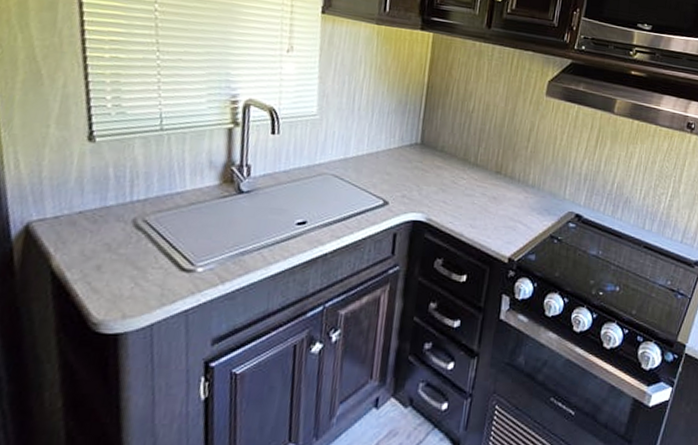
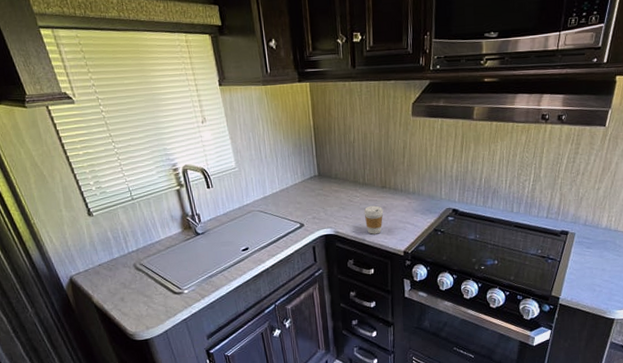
coffee cup: none [467,193,493,230] -> present [363,205,384,235]

